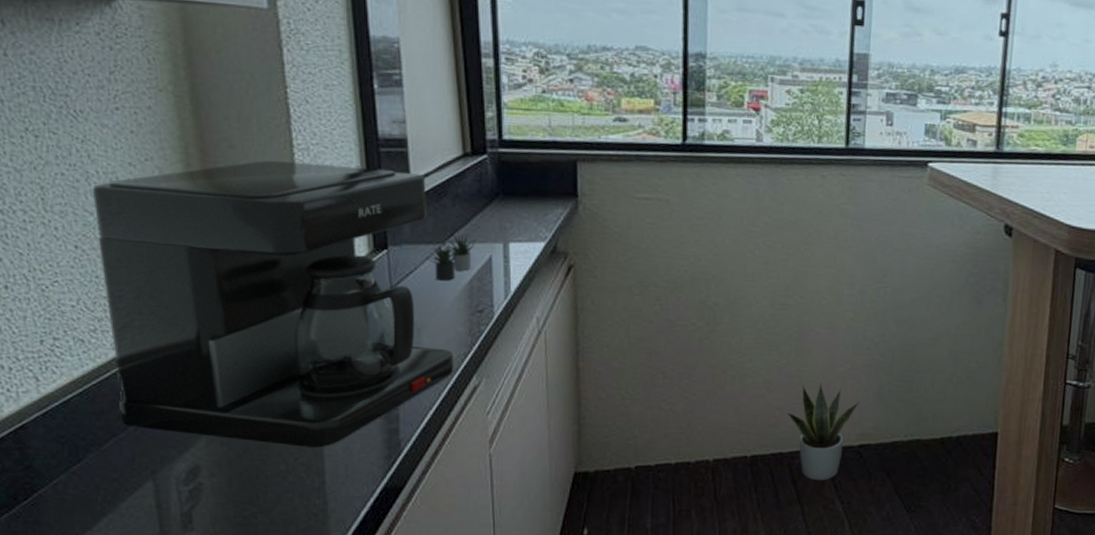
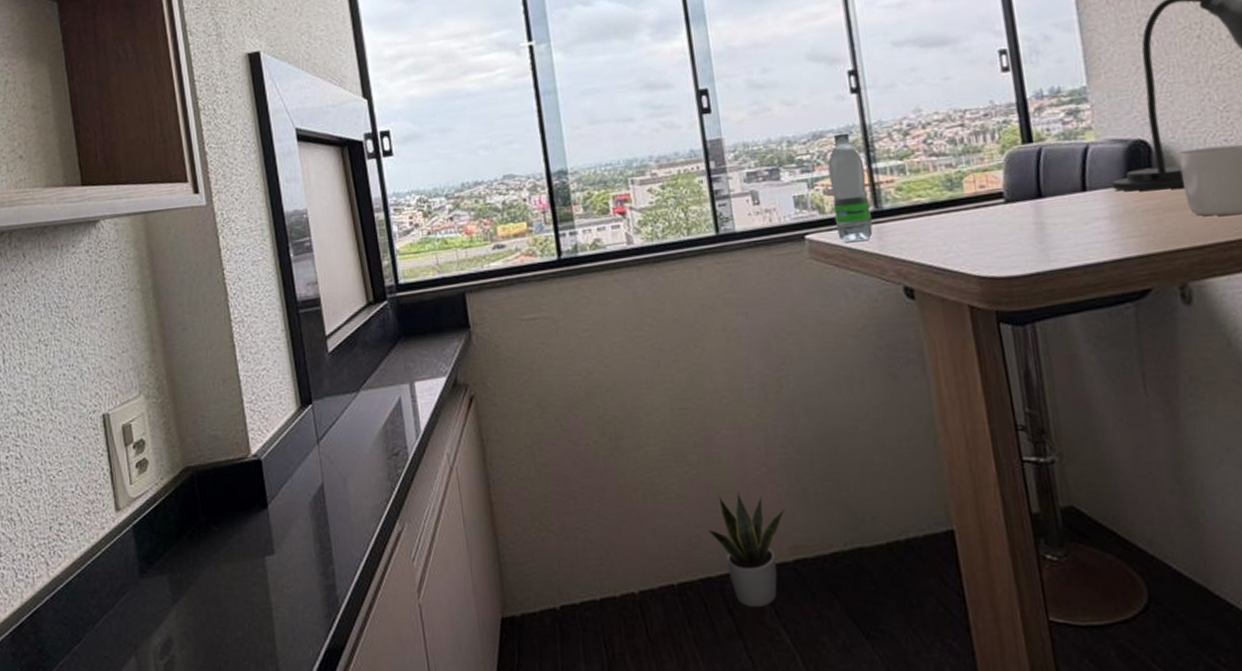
coffee maker: present [91,160,454,448] -> none [85,328,379,611]
succulent plant: present [425,234,477,281] -> none [344,380,386,428]
bottle: none [957,72,996,178] -> present [827,133,873,243]

